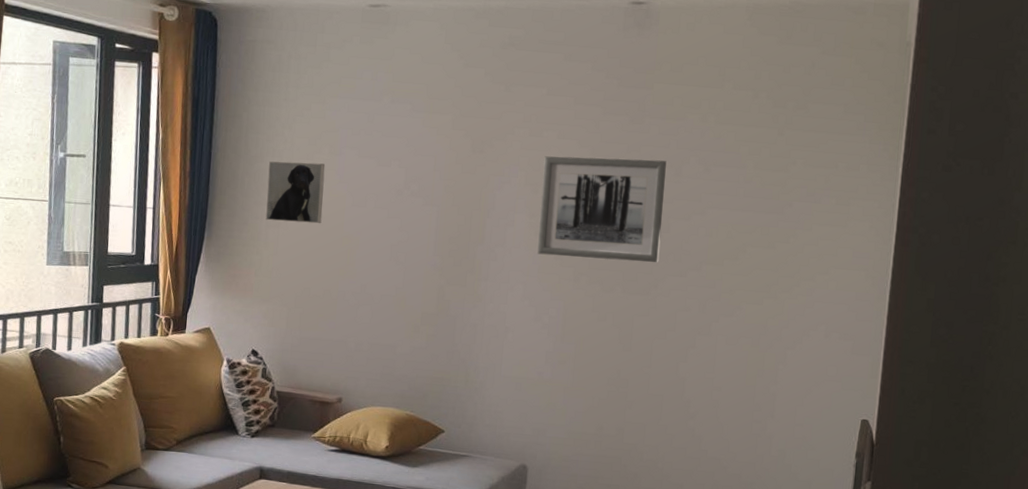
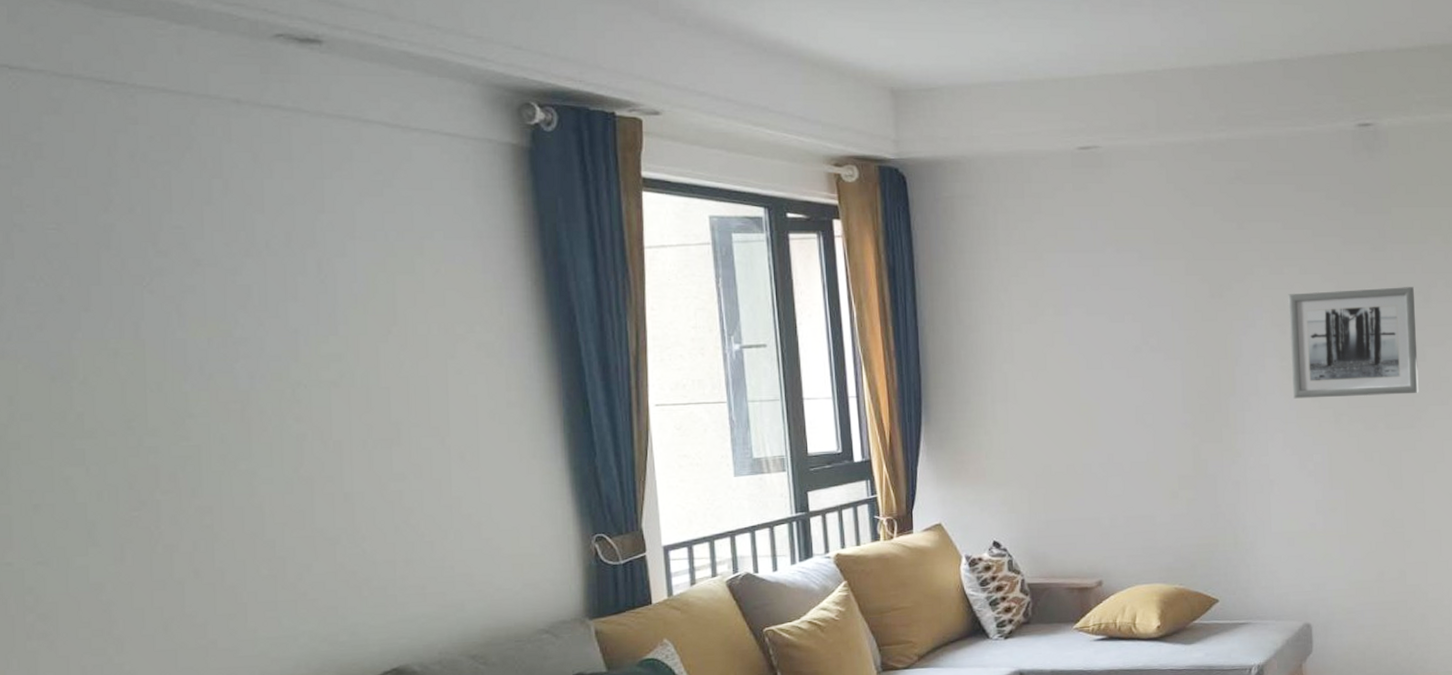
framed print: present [266,161,325,224] -> none [987,326,1055,396]

